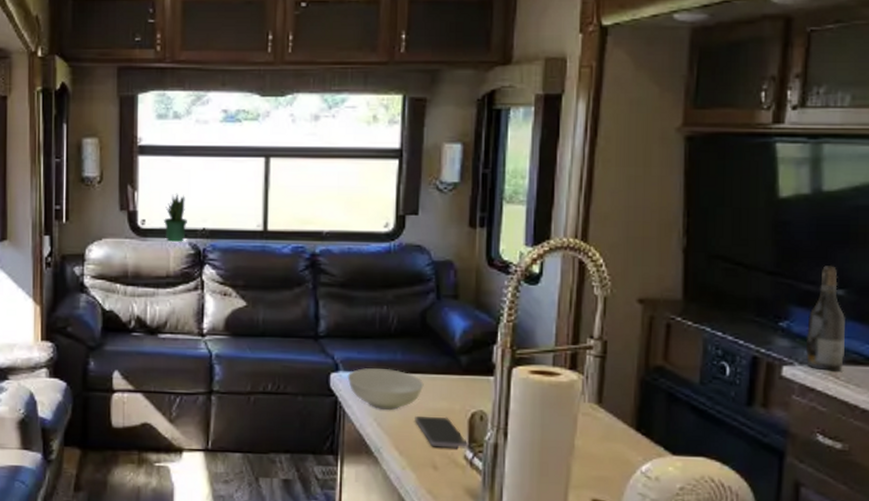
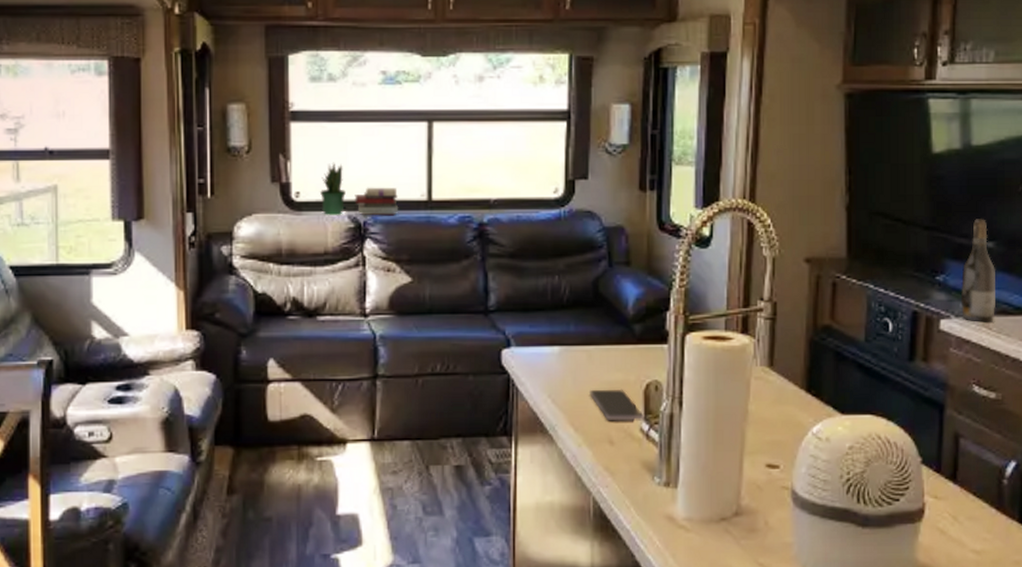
books: none [195,217,236,244] -> present [355,187,399,216]
bowl: present [347,368,424,411] -> none [519,342,598,386]

